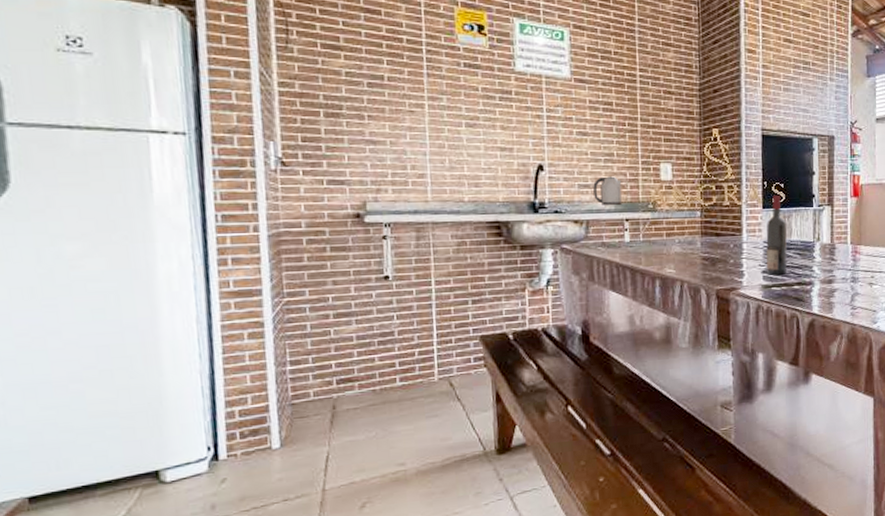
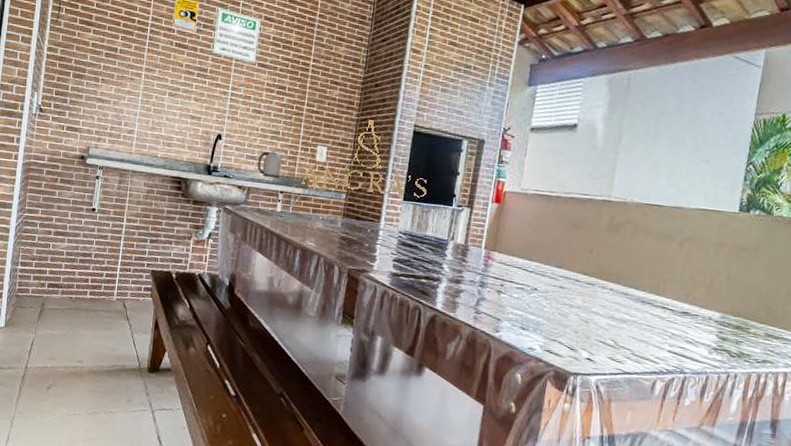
wine bottle: present [766,196,787,275] -> none [397,190,424,267]

